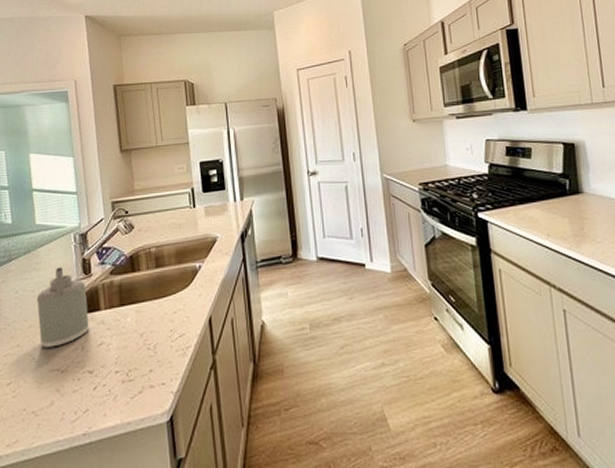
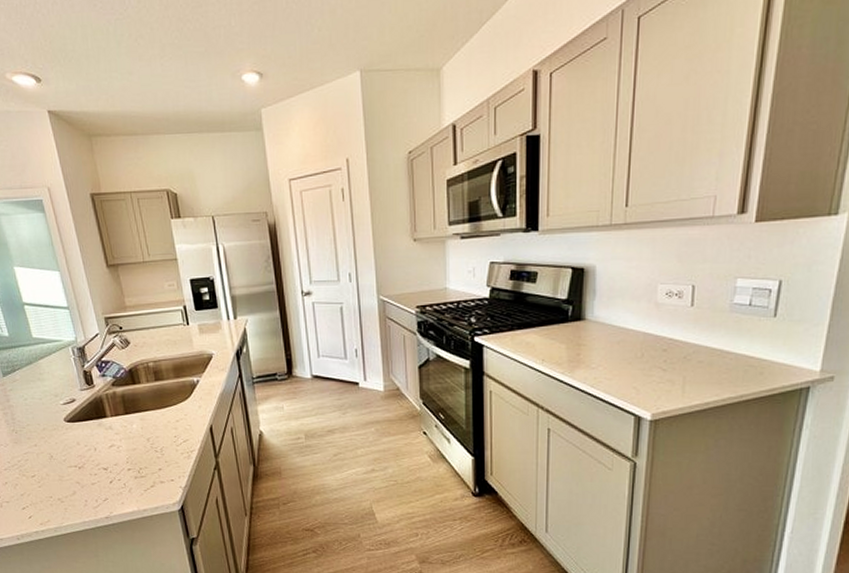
soap dispenser: present [37,267,89,348] -> none [46,378,99,448]

